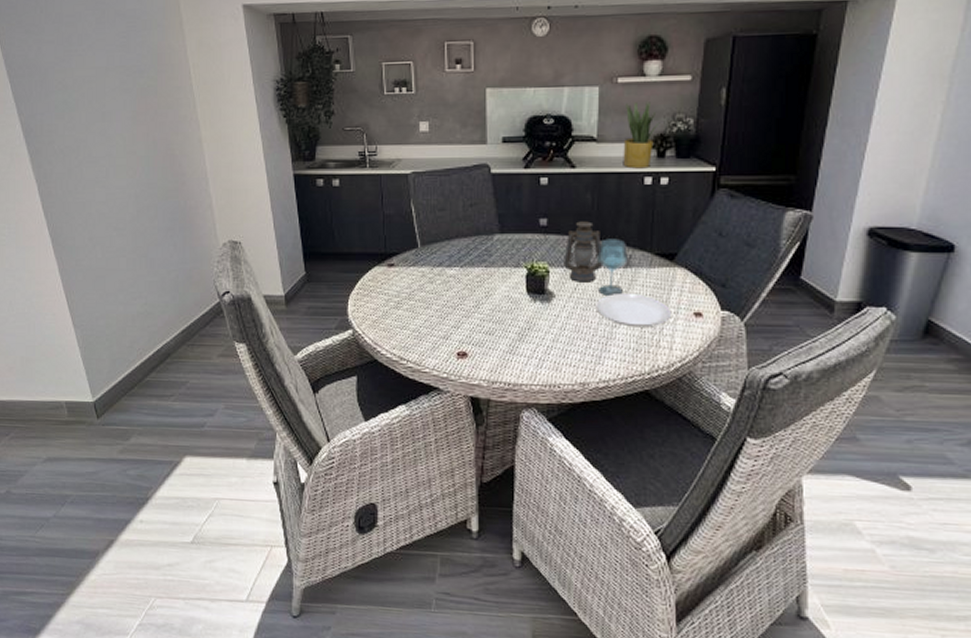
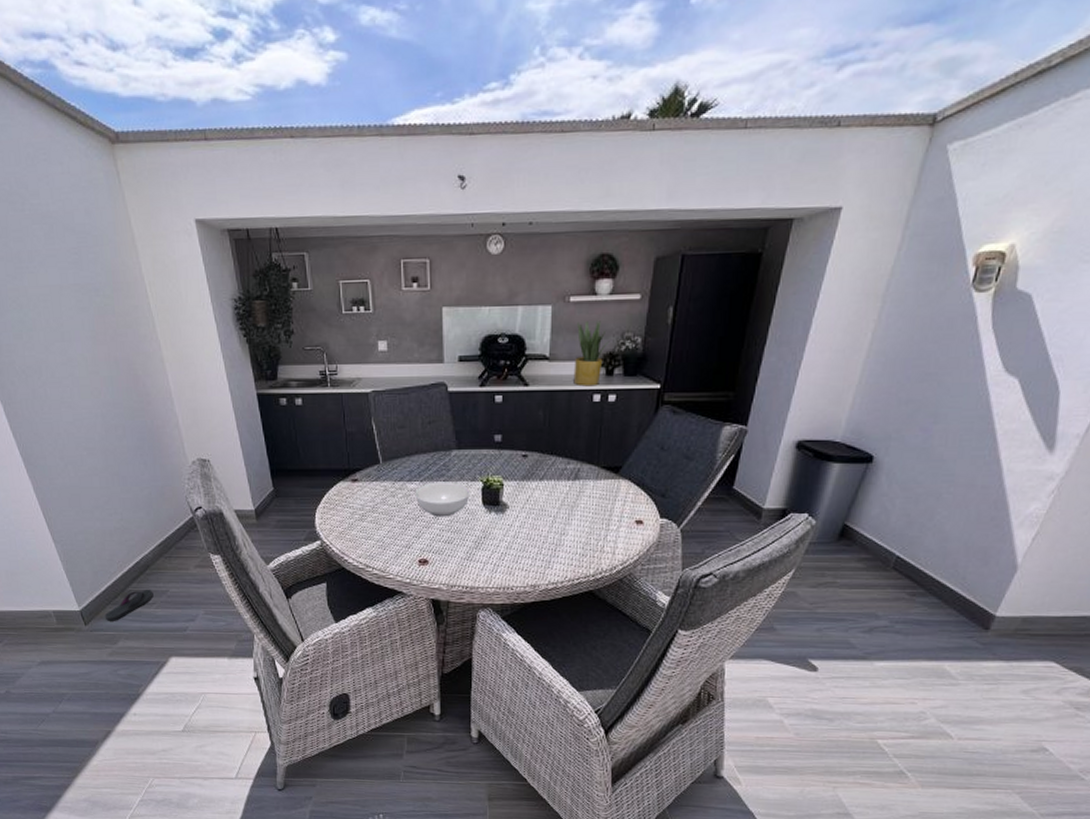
sandal: none [119,379,172,415] -> present [104,589,153,621]
bowl: none [454,267,514,306] -> present [415,481,470,517]
lantern: present [564,221,602,282] -> none [517,437,552,494]
plate: present [595,292,672,328] -> none [546,503,616,535]
wine glass: present [597,239,628,297] -> none [548,453,576,507]

